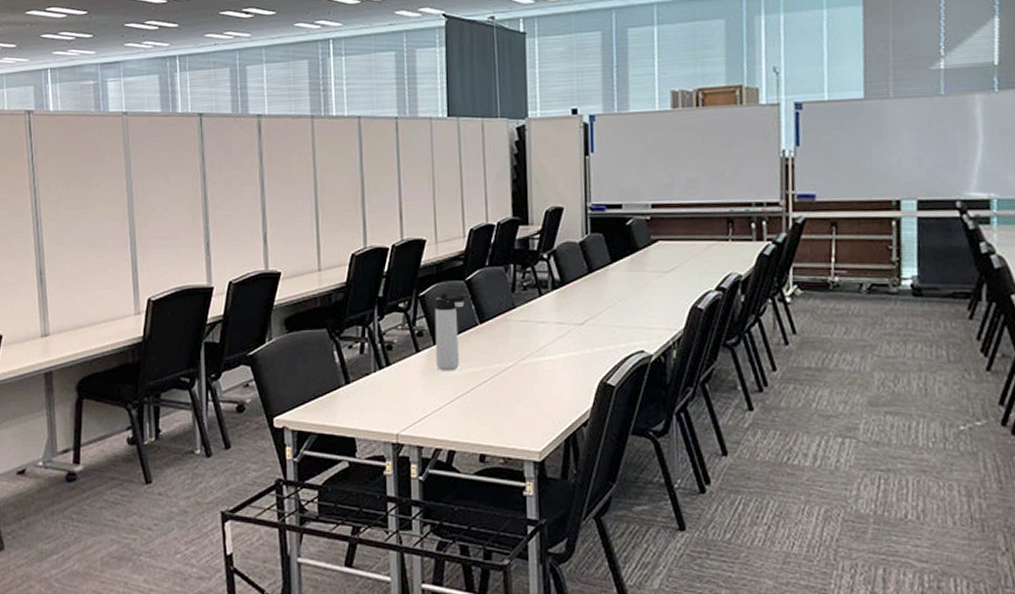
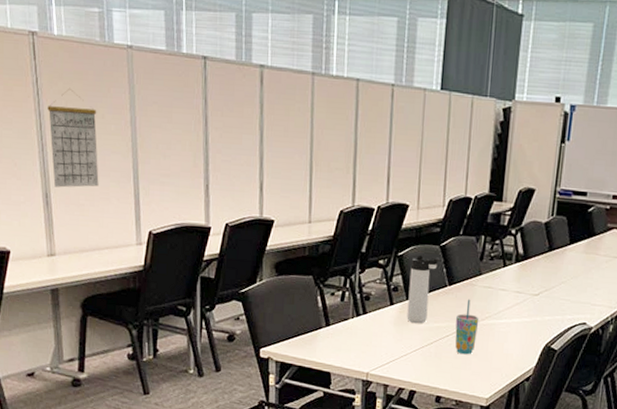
calendar: none [42,160,95,263] -> present [47,88,99,188]
cup: none [493,336,520,402] -> present [455,299,479,355]

